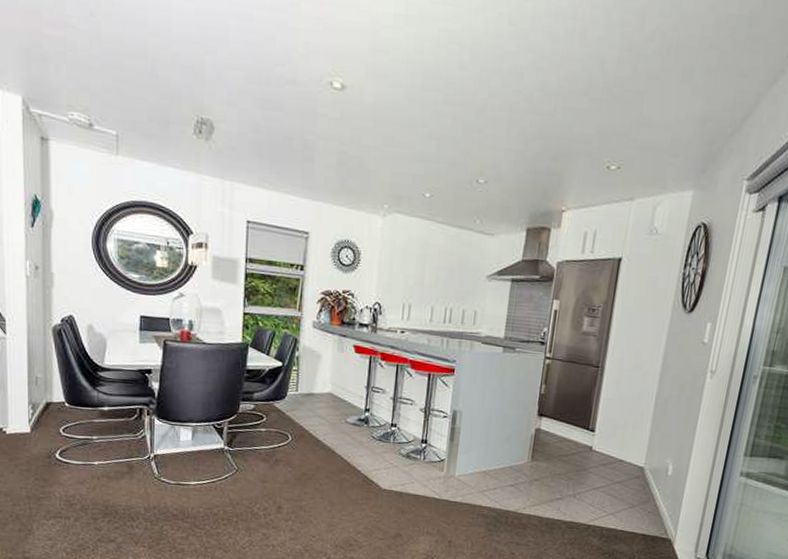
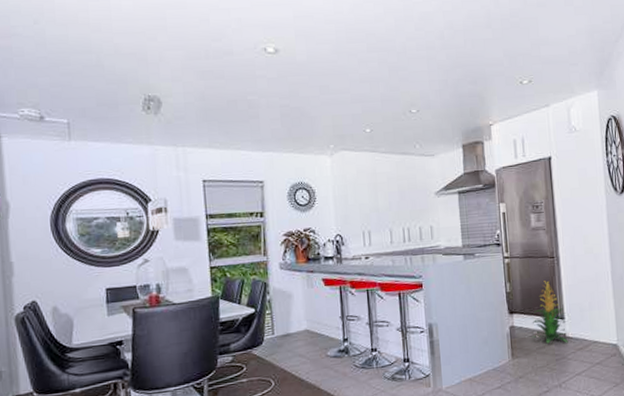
indoor plant: none [556,389,598,456] -> present [532,281,568,344]

